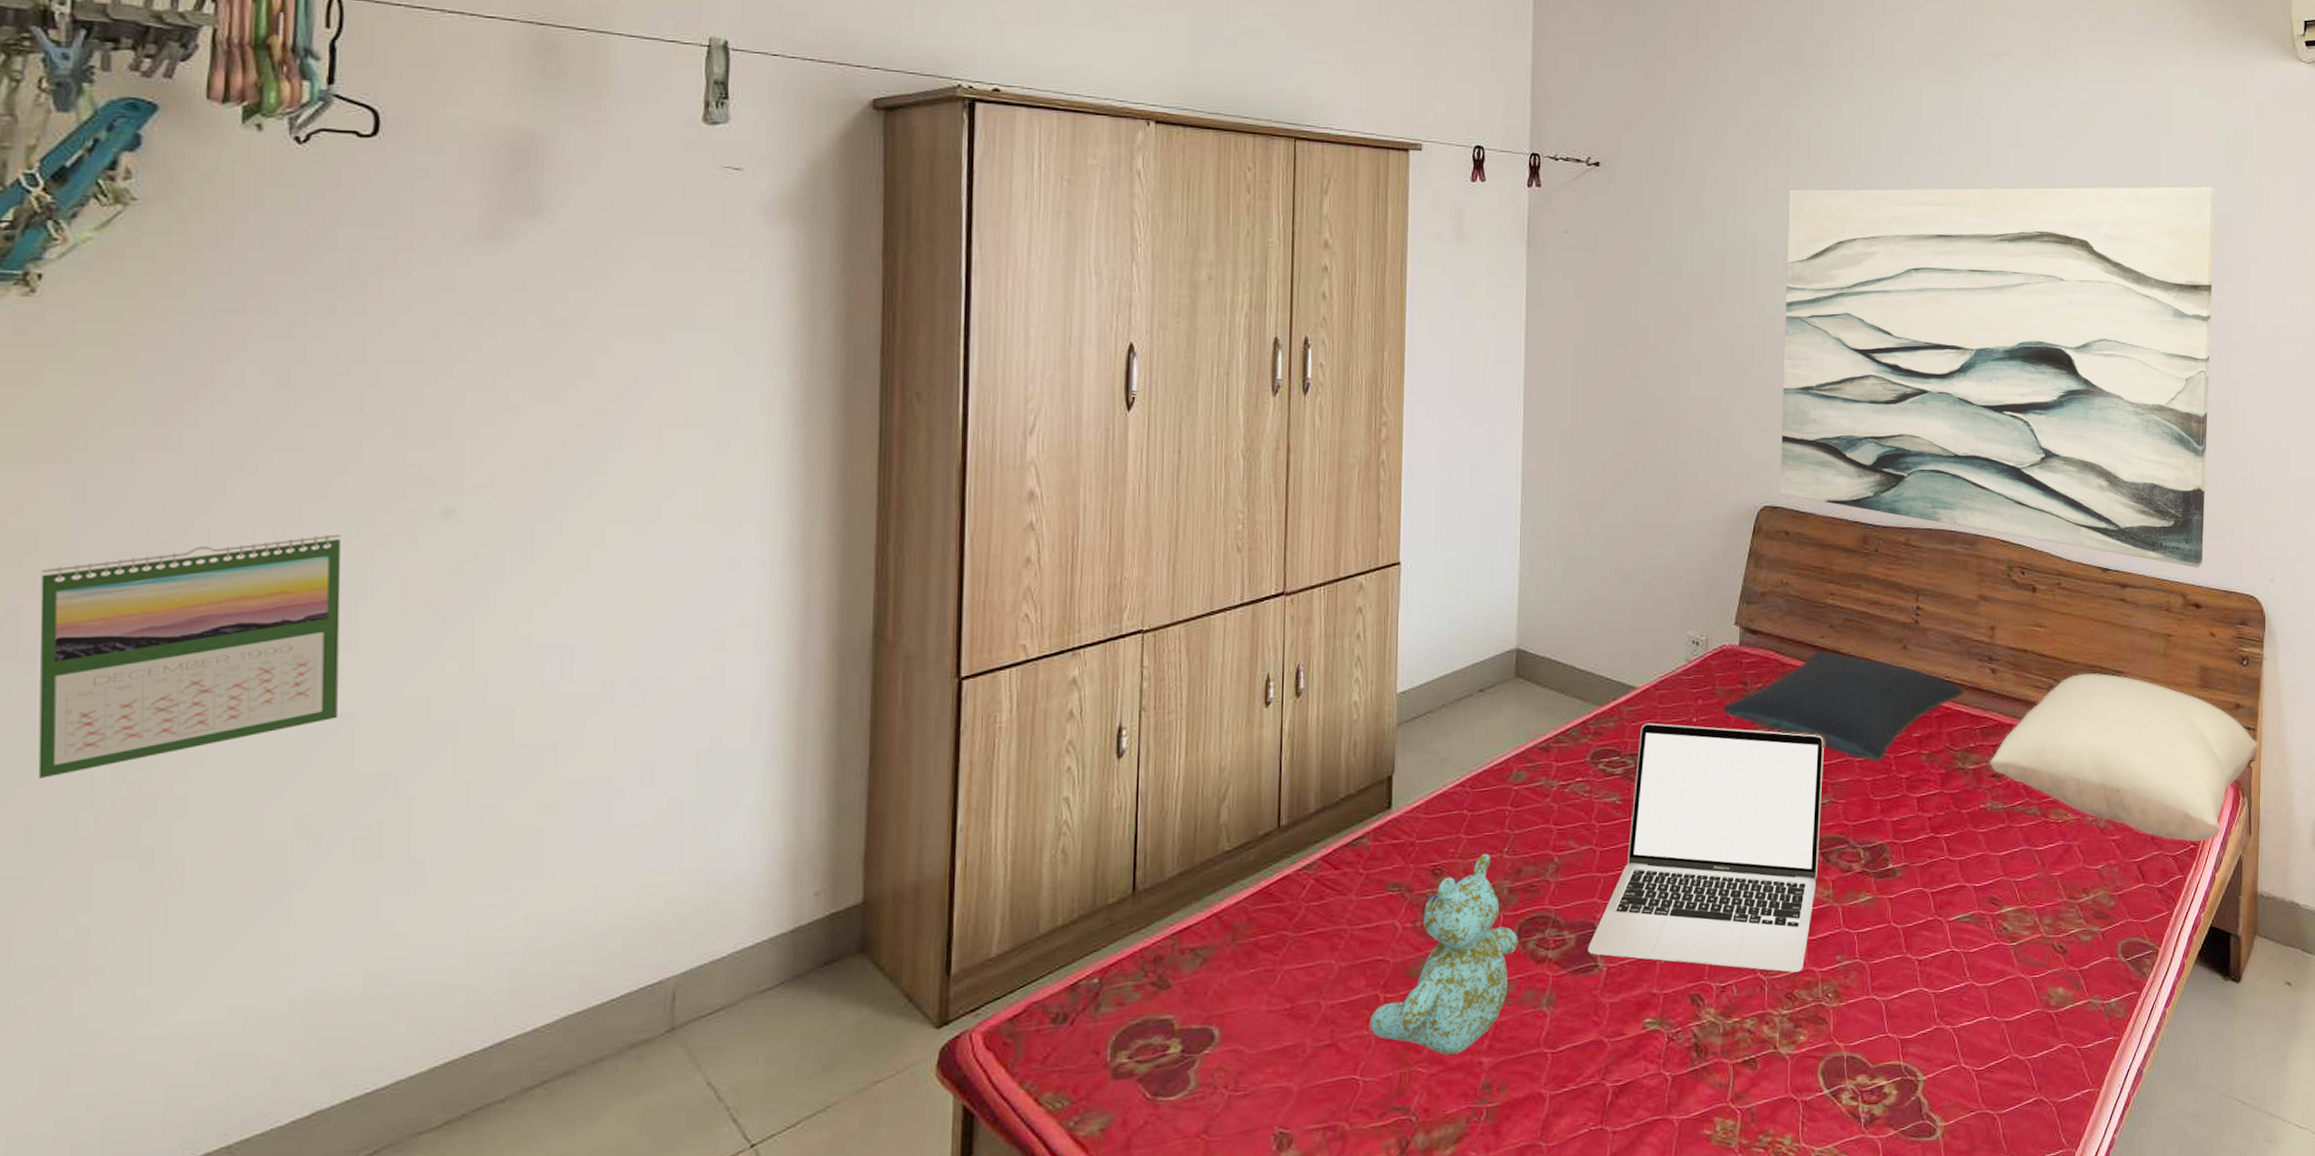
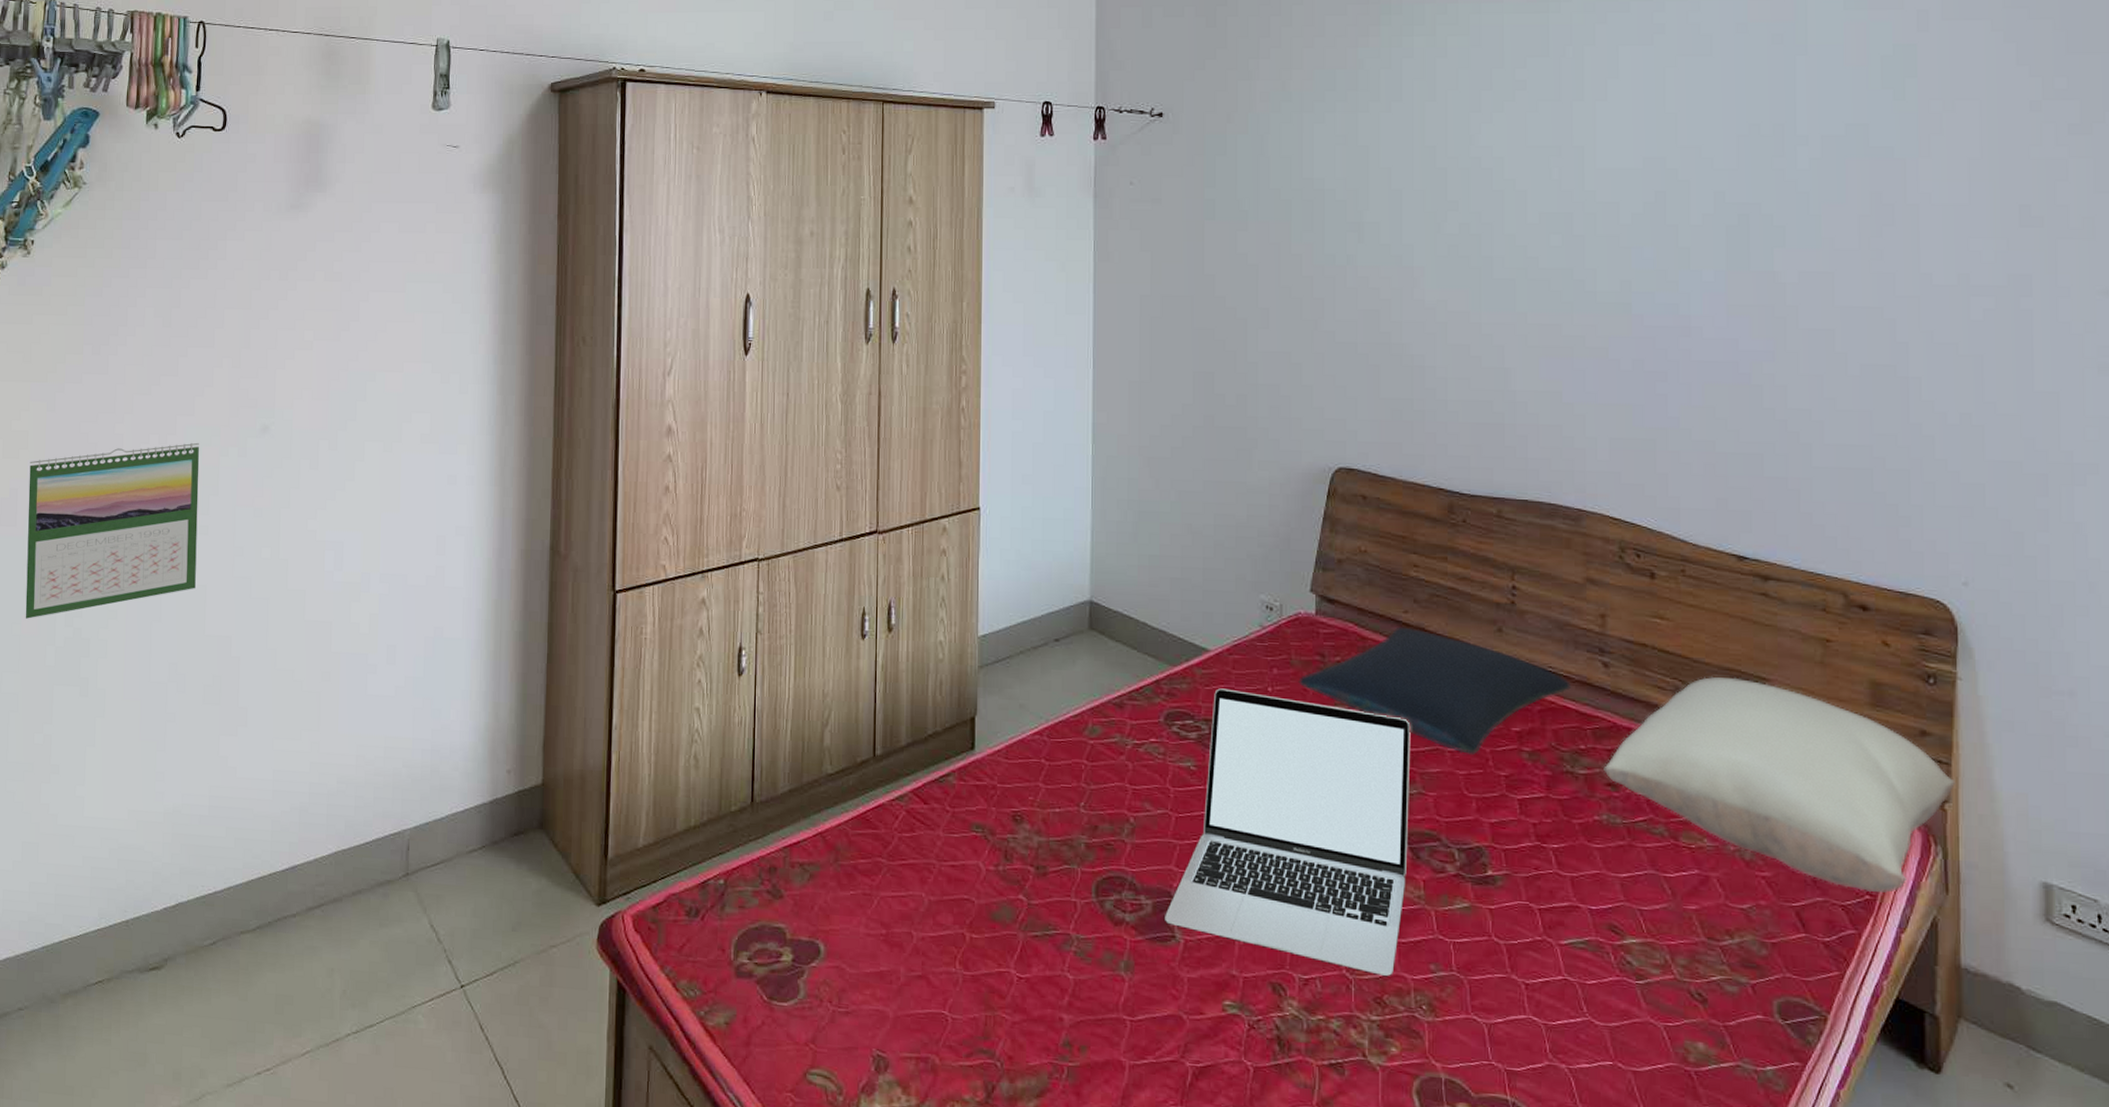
stuffed bear: present [1370,853,1518,1055] -> none [957,805,1096,1006]
wall art: present [1780,186,2215,568] -> none [1356,114,1870,562]

